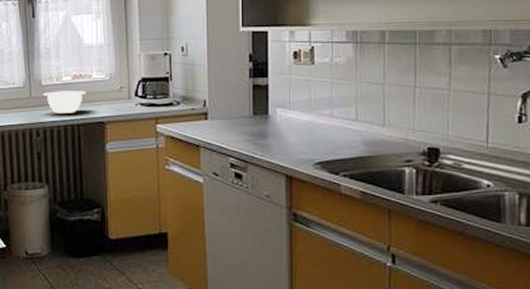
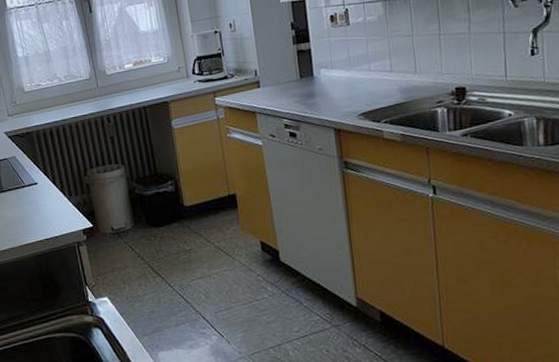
mixing bowl: present [42,90,86,113] -> none [108,75,148,99]

